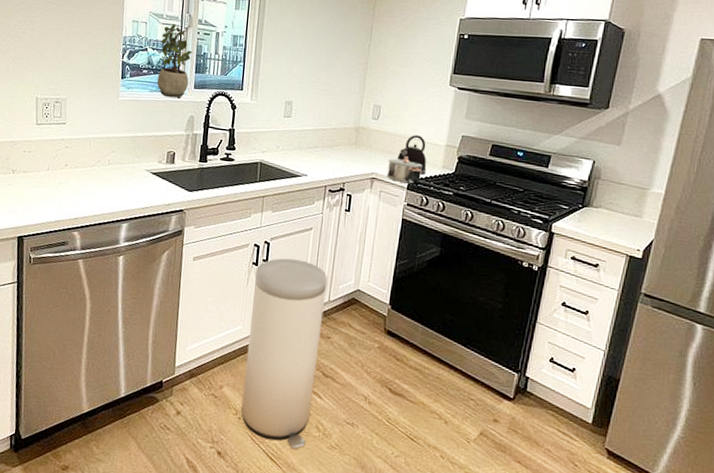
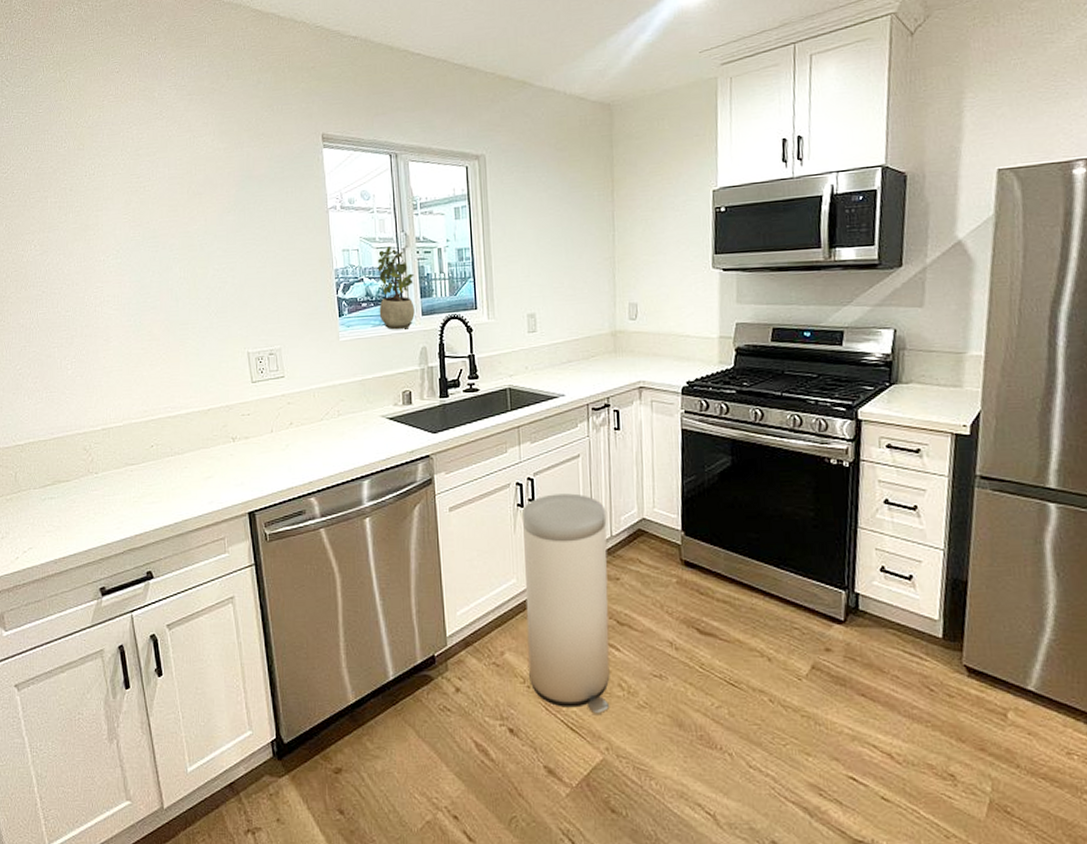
cooking pot: present [386,155,423,184] -> none [654,356,696,388]
kettle: present [397,135,427,175] -> none [664,330,701,375]

